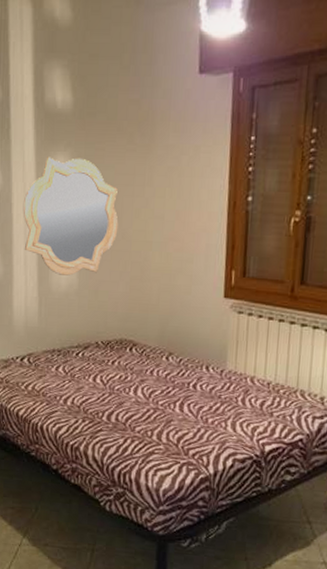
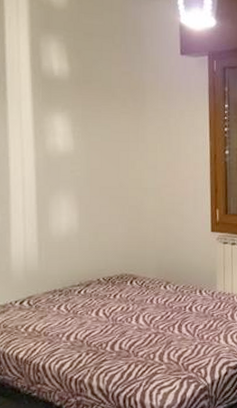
mirror: present [23,157,119,276] -> none [20,116,116,221]

